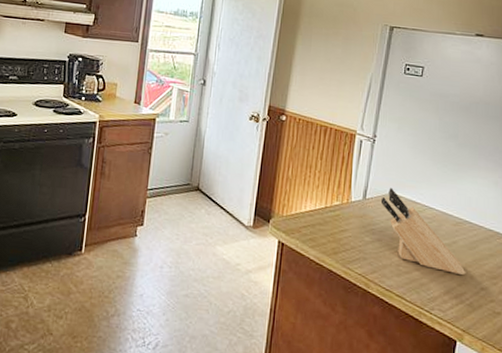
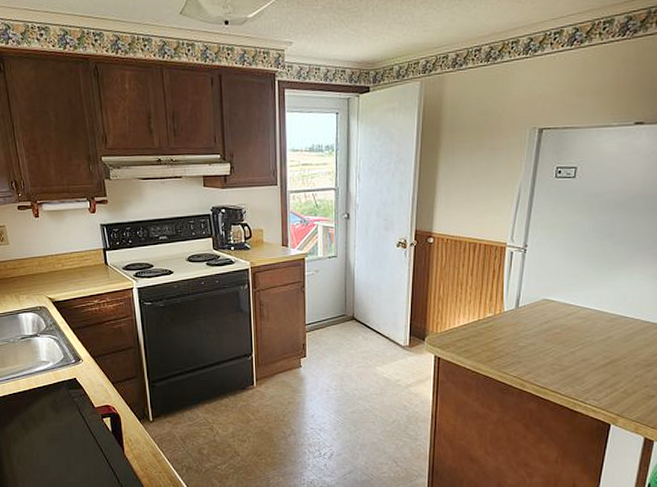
knife block: present [380,187,466,276] -> none [533,294,621,367]

